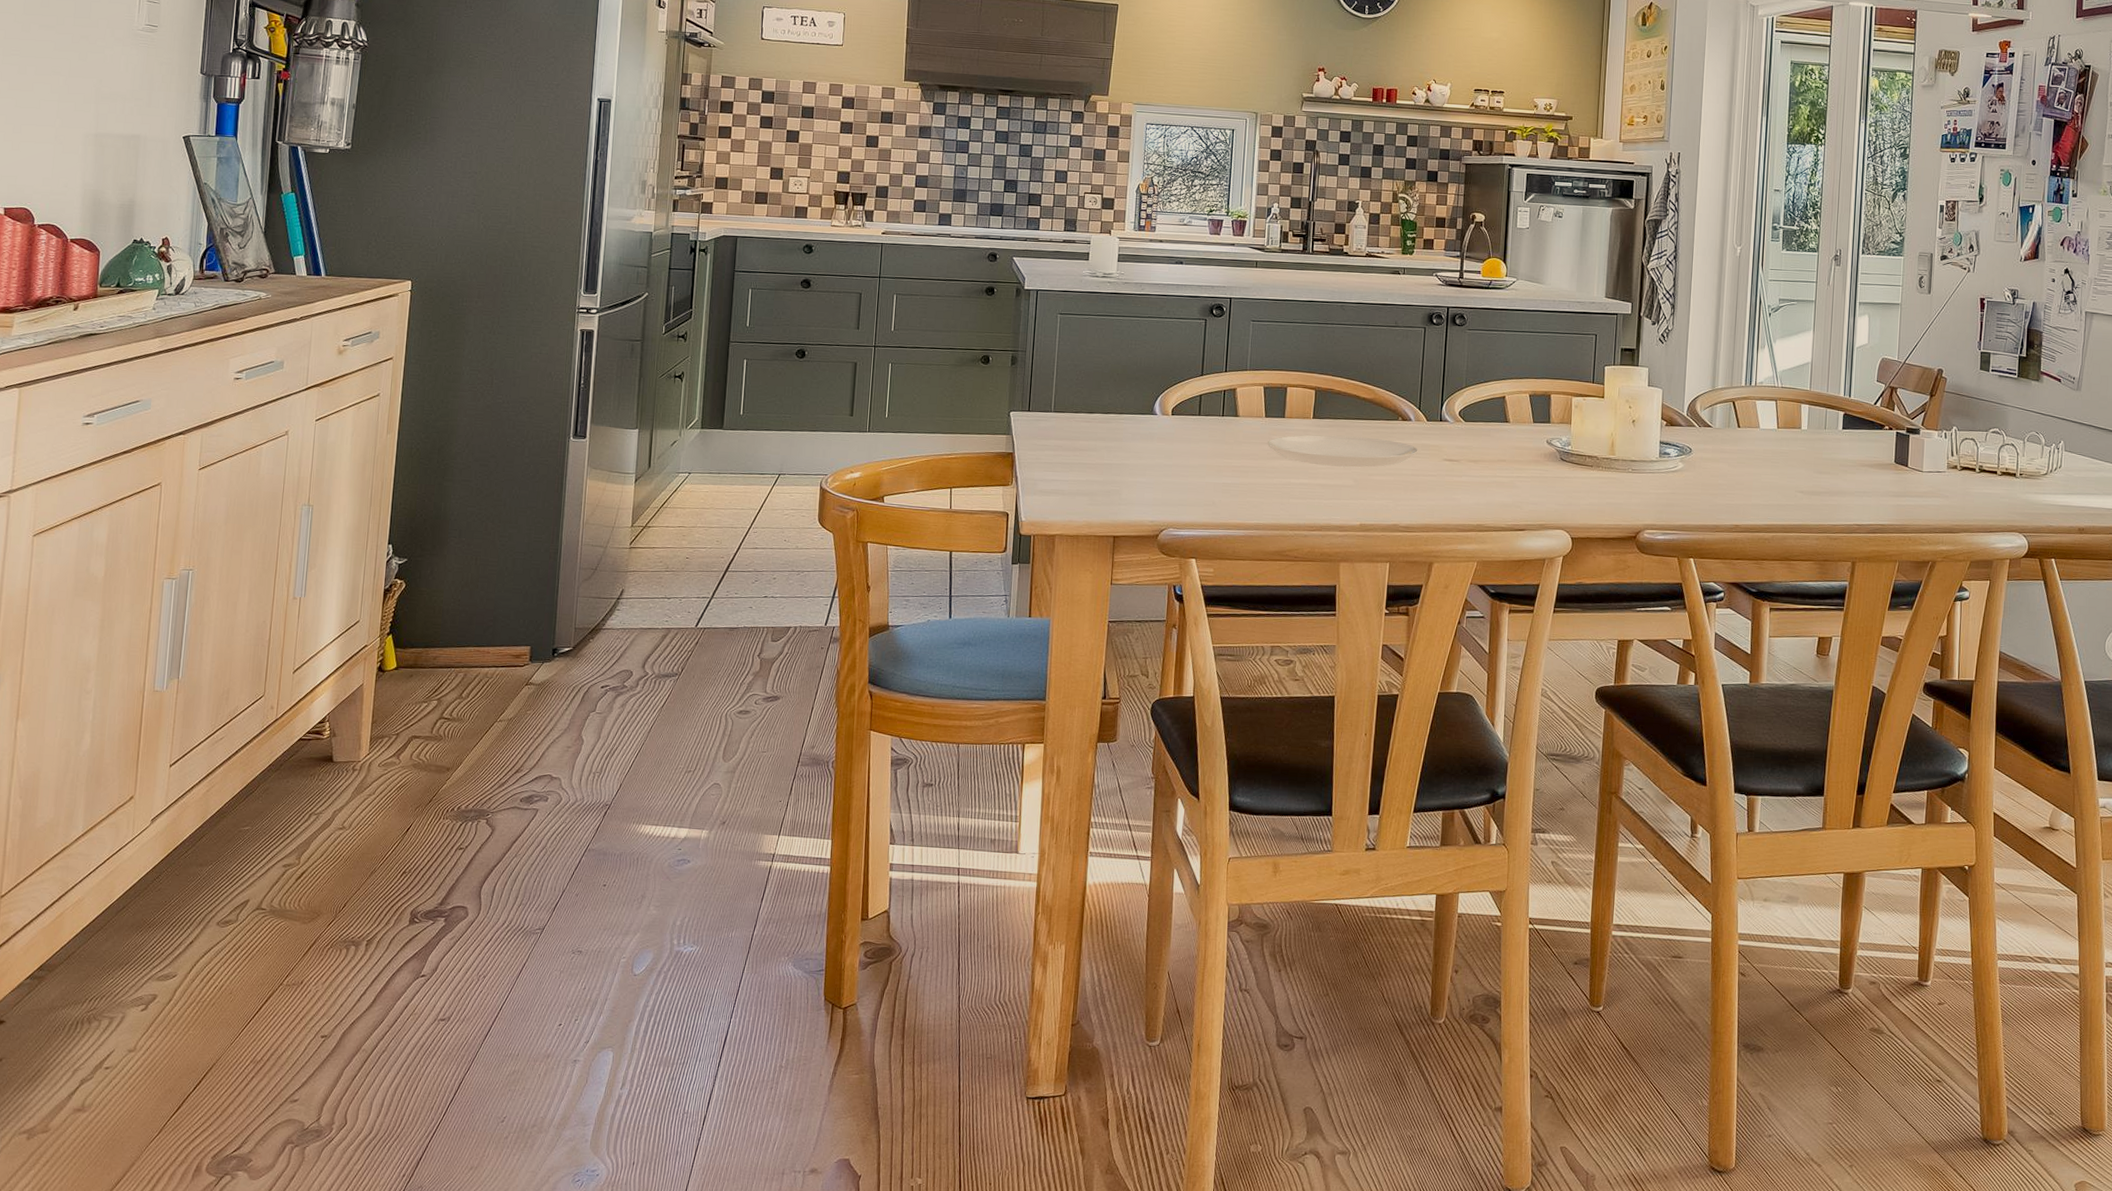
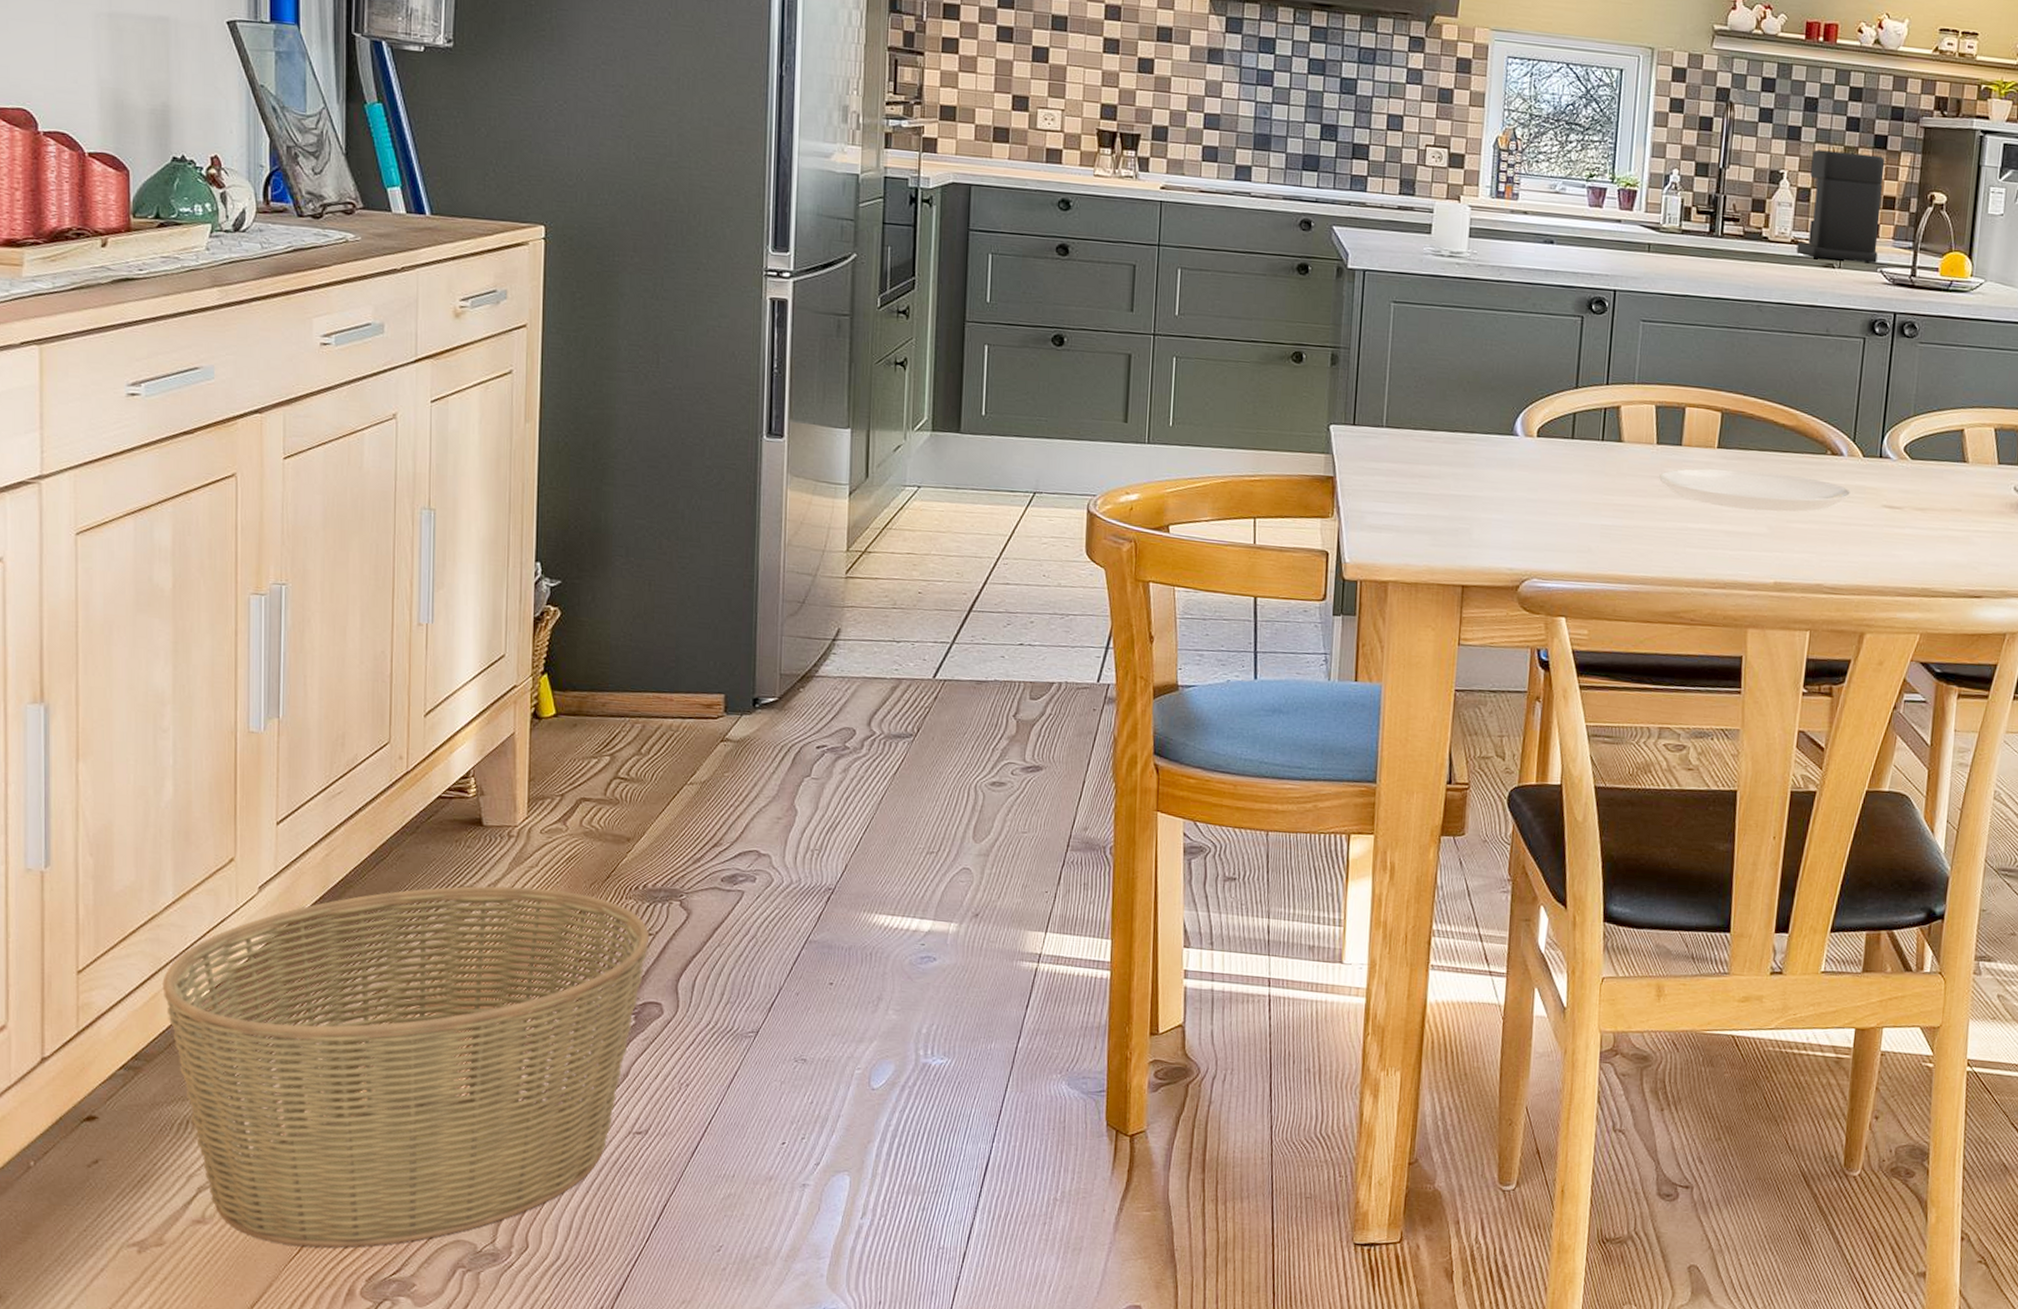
basket: none [67,812,461,1130] -> present [162,886,650,1248]
coffee maker: none [1370,184,1437,270] -> present [1796,149,1885,264]

